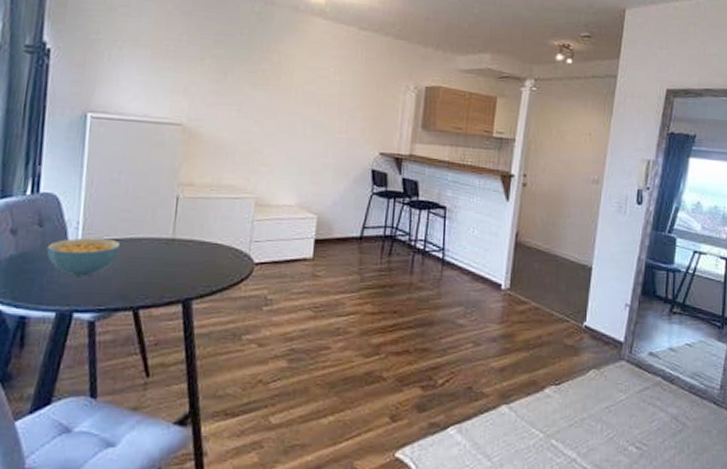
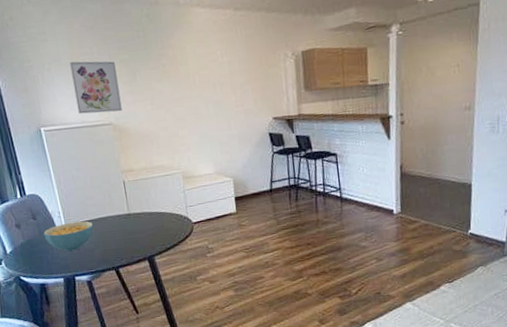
wall art: none [143,44,205,113] -> present [70,61,122,114]

